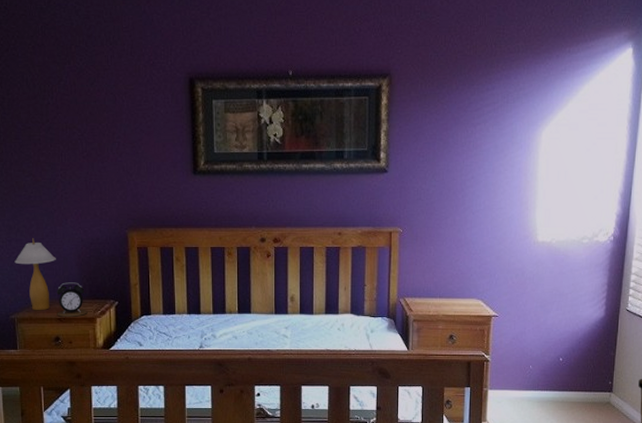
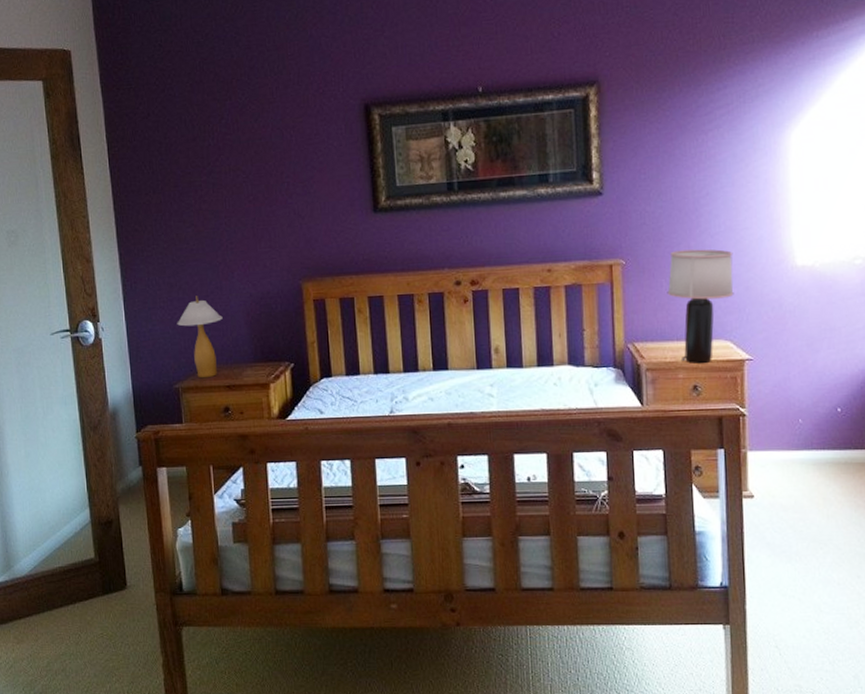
alarm clock: present [56,282,88,317] -> none [224,343,260,384]
table lamp: none [434,223,489,317] -> present [667,249,734,363]

